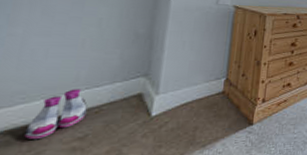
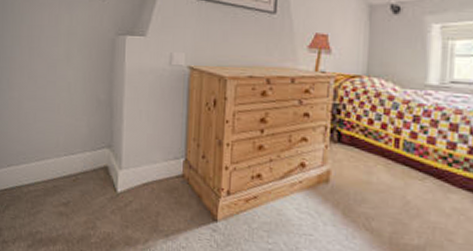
boots: present [24,89,88,140] -> none [28,154,67,199]

